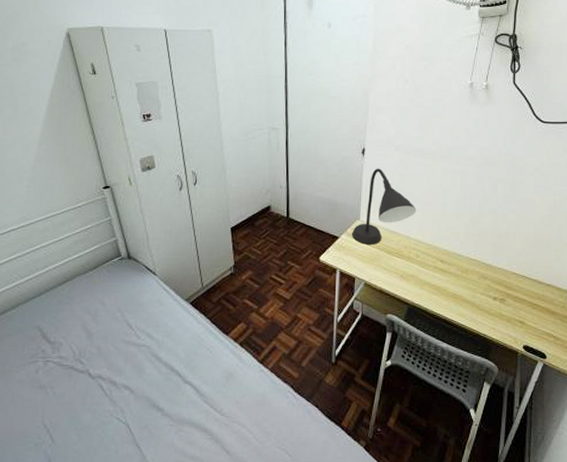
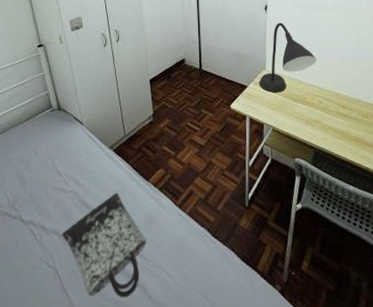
tote bag: none [132,347,226,453] -> present [61,192,147,298]

